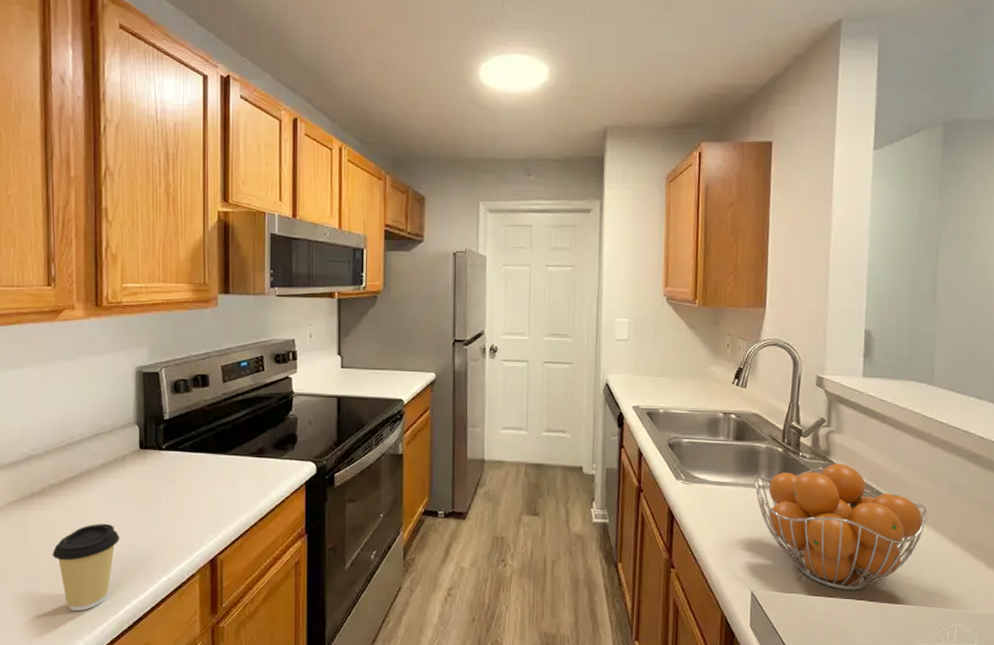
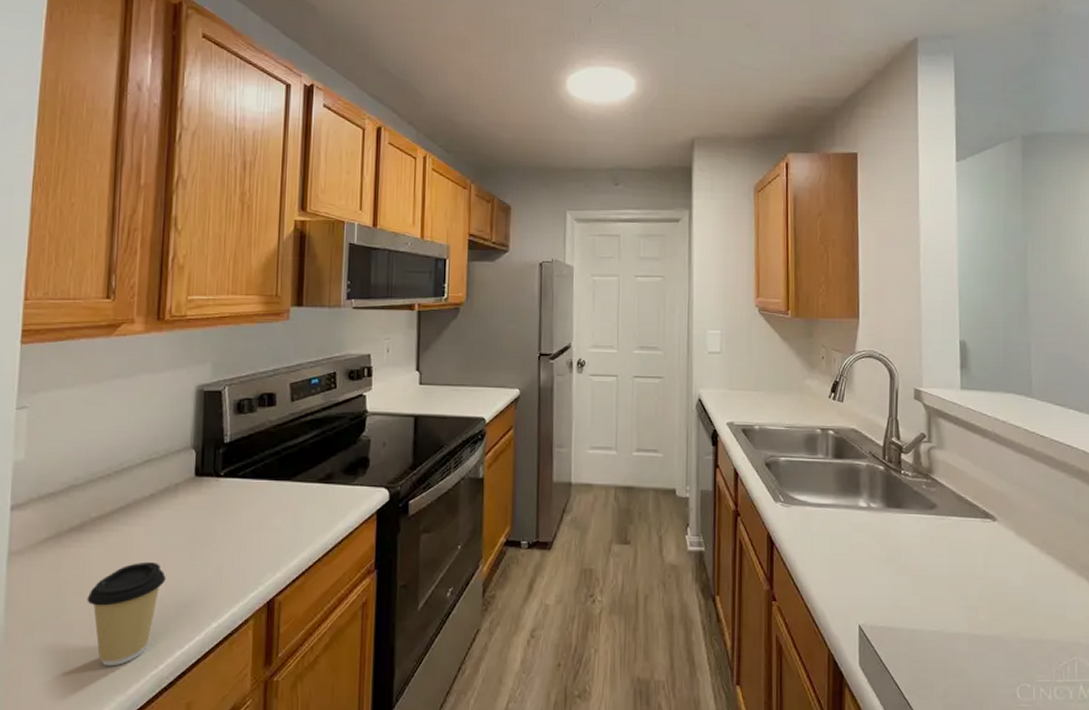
fruit basket: present [753,463,928,591] -> none [855,481,1037,623]

